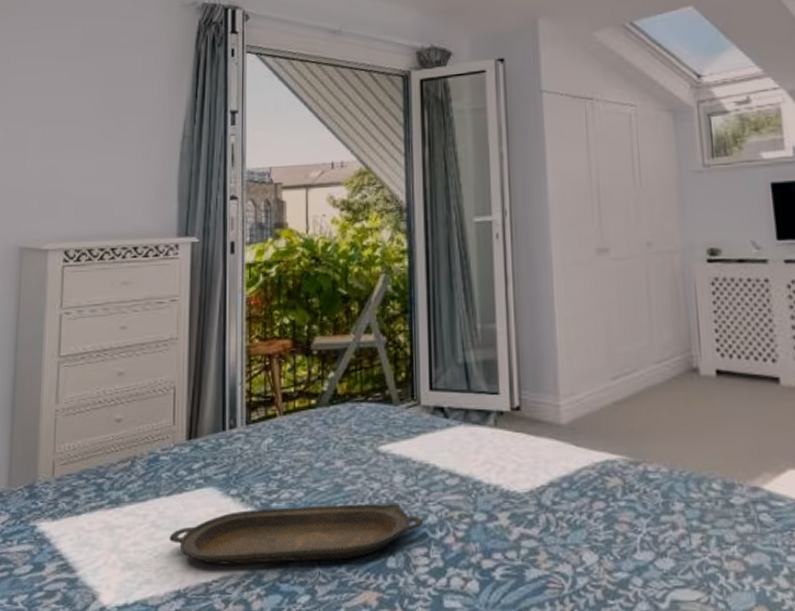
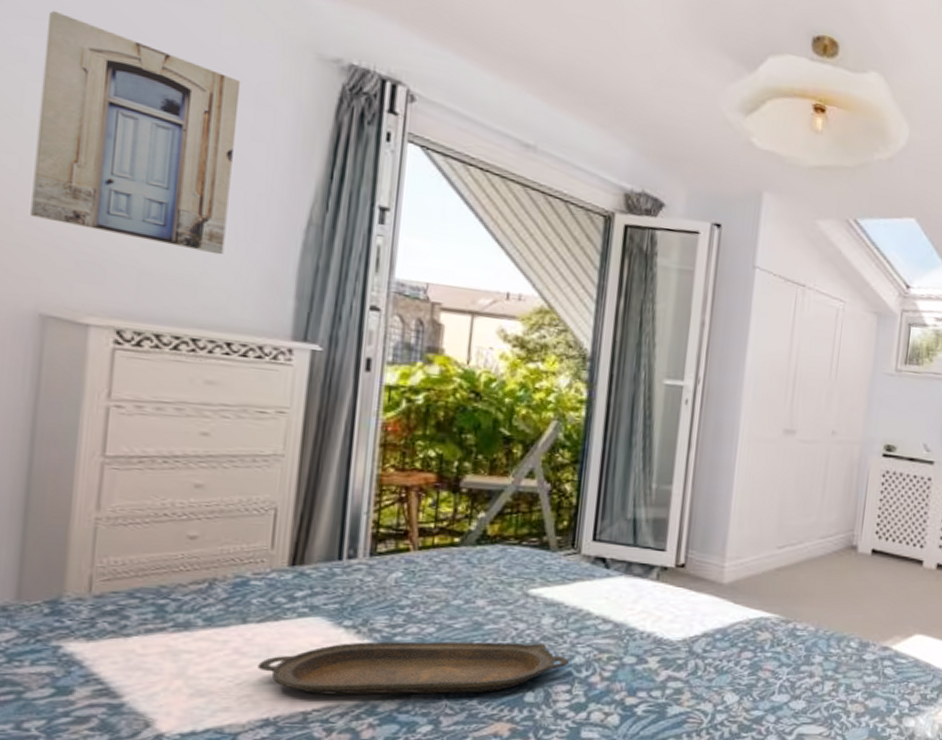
wall art: none [13,21,134,177] -> present [30,10,241,255]

